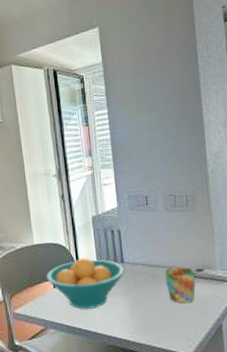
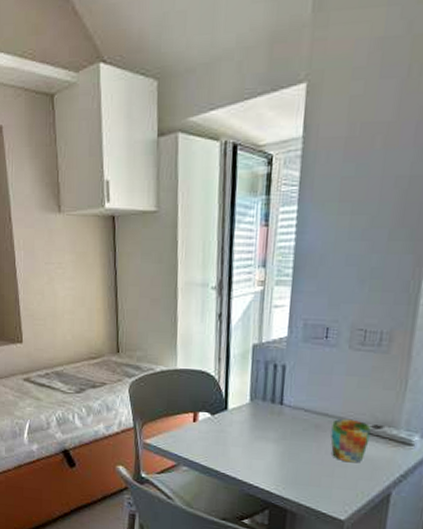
fruit bowl: present [46,258,124,310] -> none [186,392,282,452]

